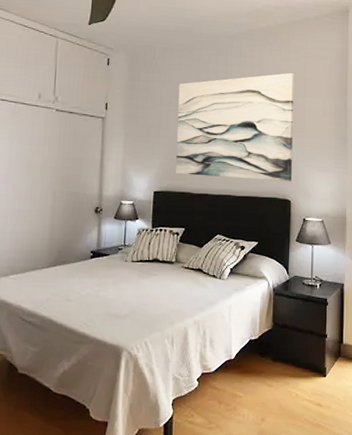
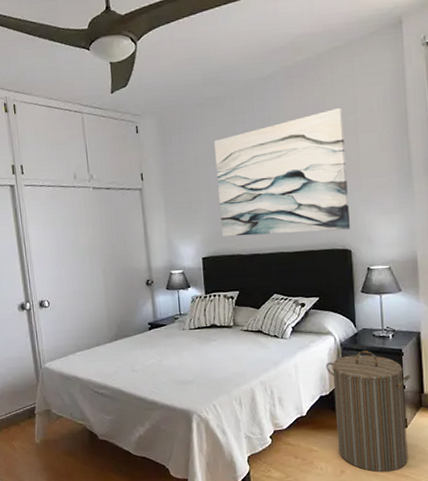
laundry hamper: none [258,297,333,422] -> present [326,350,411,473]

